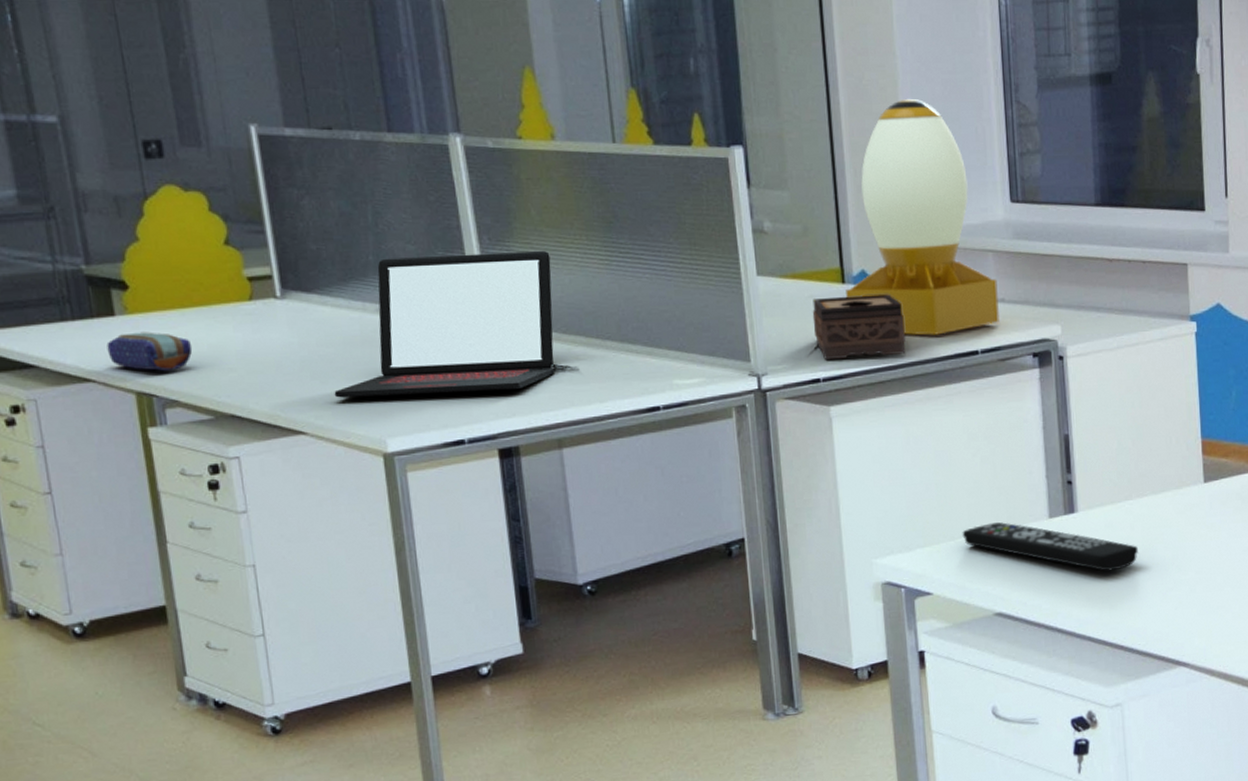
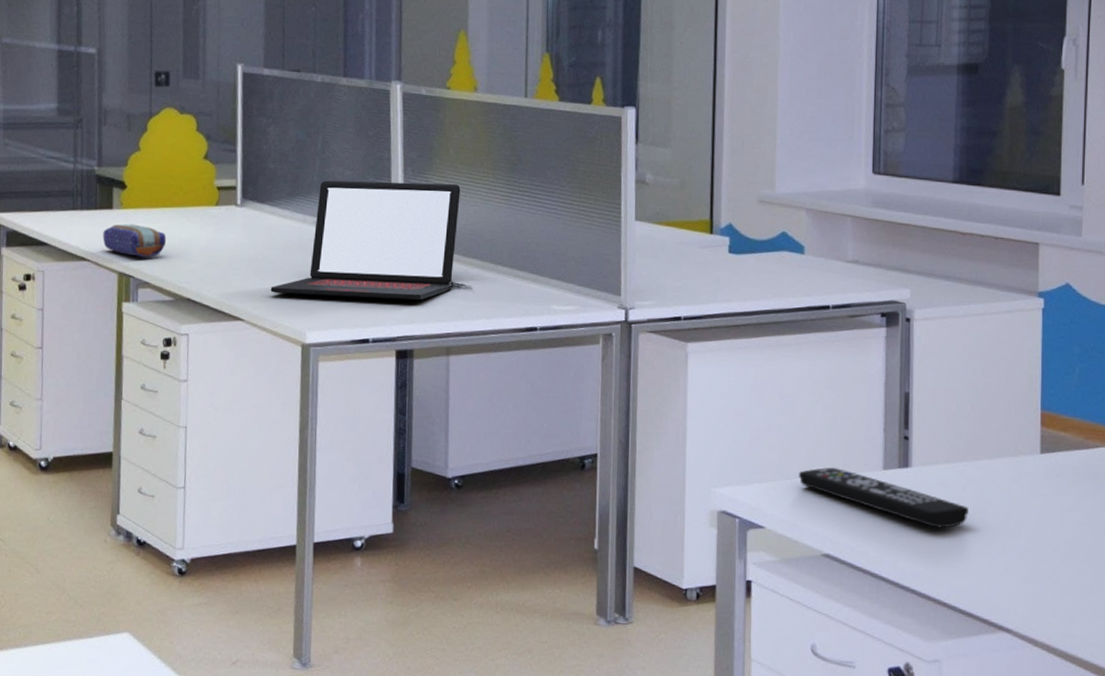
tissue box: present [812,294,906,359] -> none [680,245,763,302]
desk lamp: present [846,98,1000,336] -> none [713,75,853,288]

